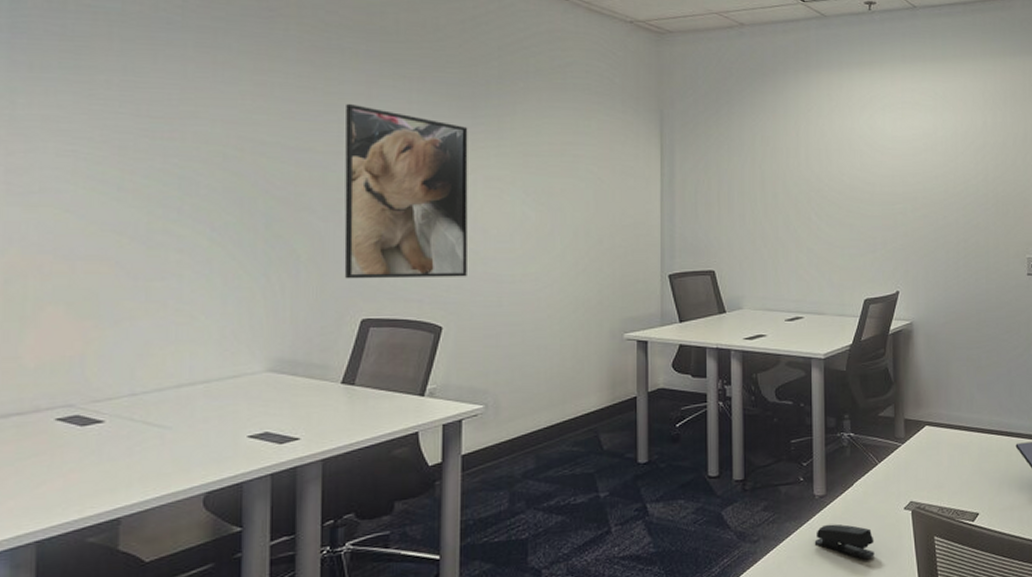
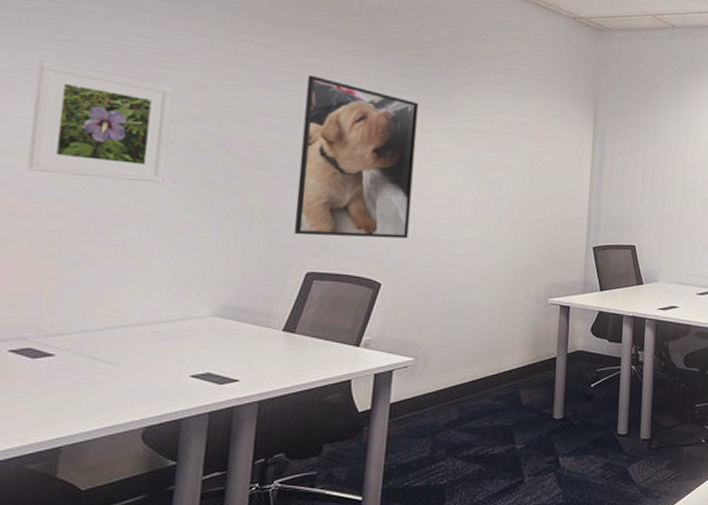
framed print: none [55,106,203,232] -> present [27,61,174,183]

